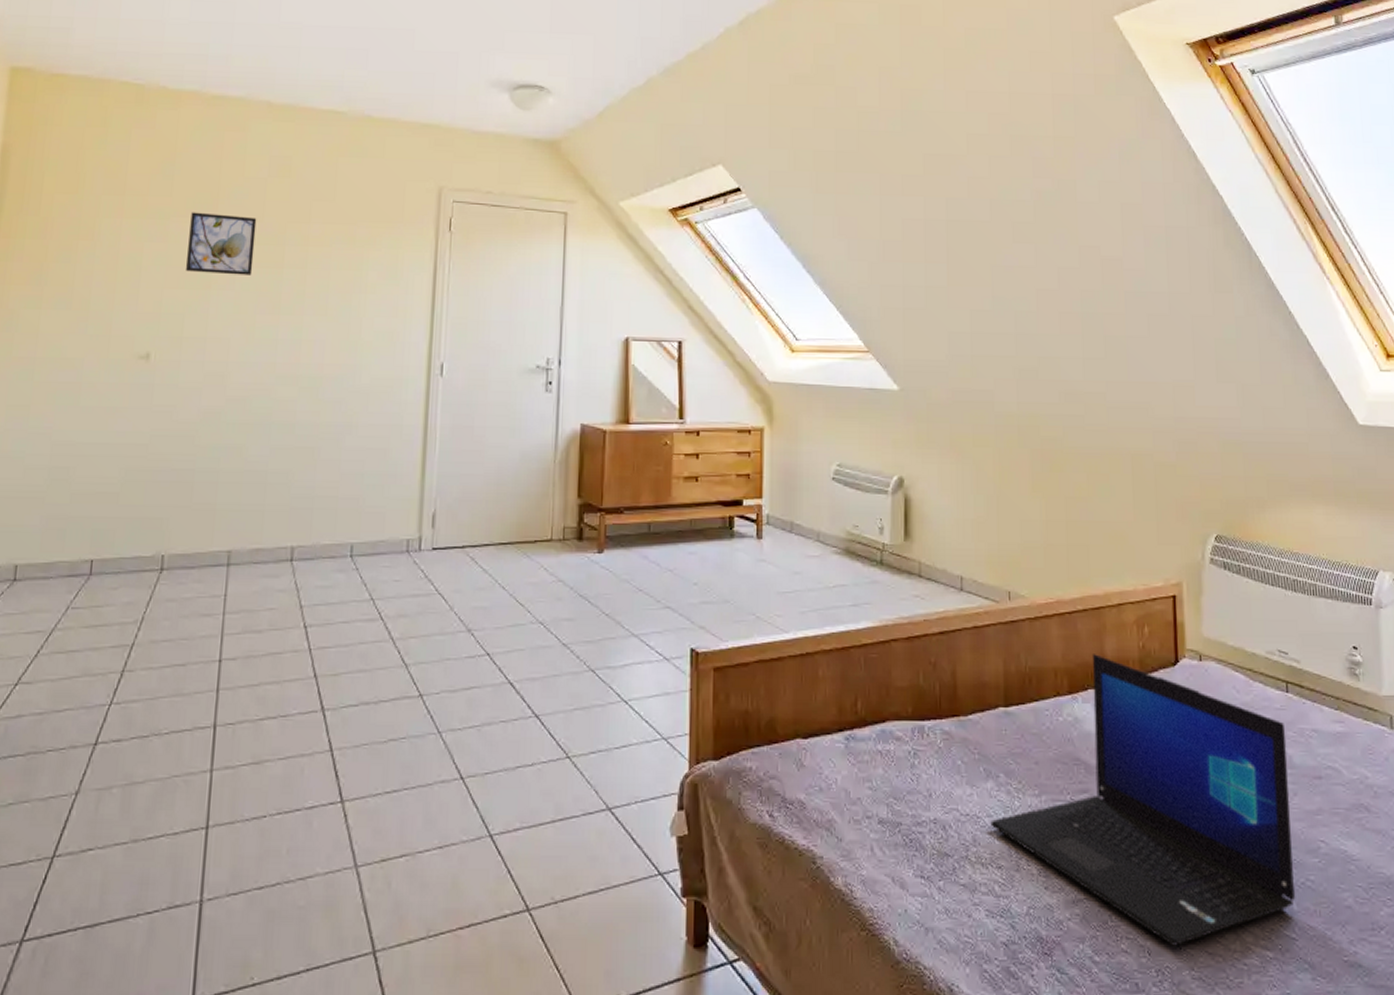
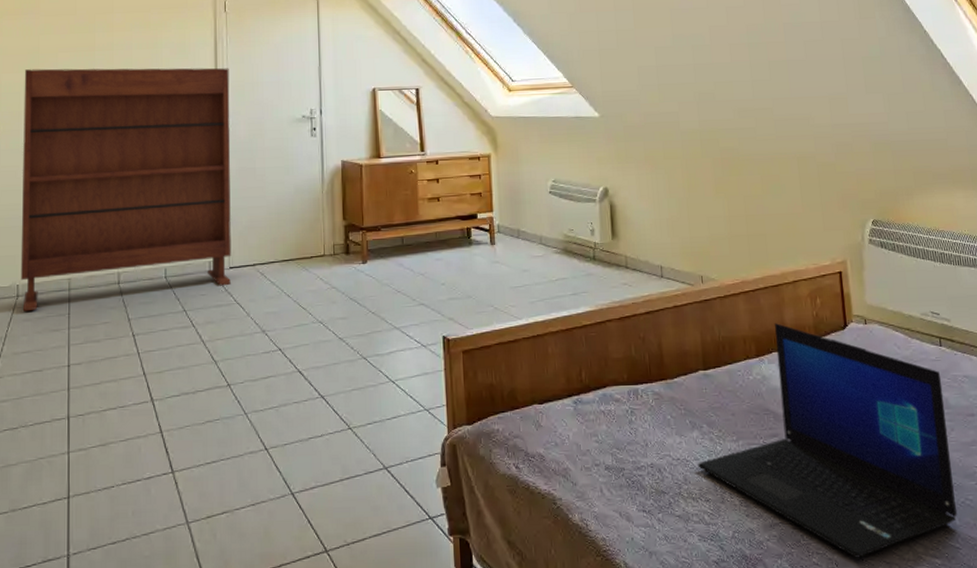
bookshelf: none [166,285,450,590] -> present [20,68,231,312]
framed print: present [186,212,257,275] -> none [19,10,71,59]

